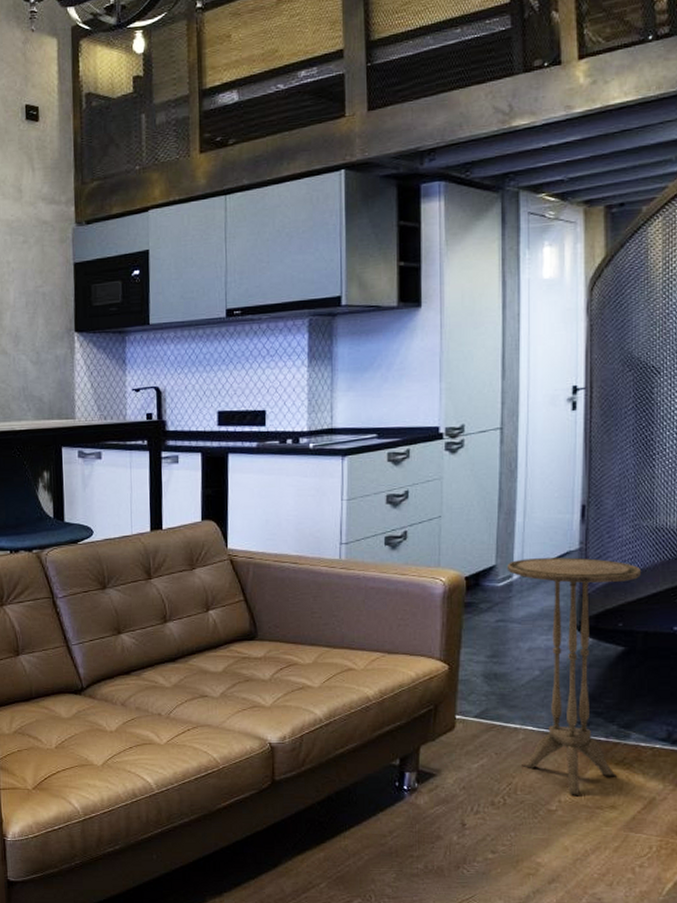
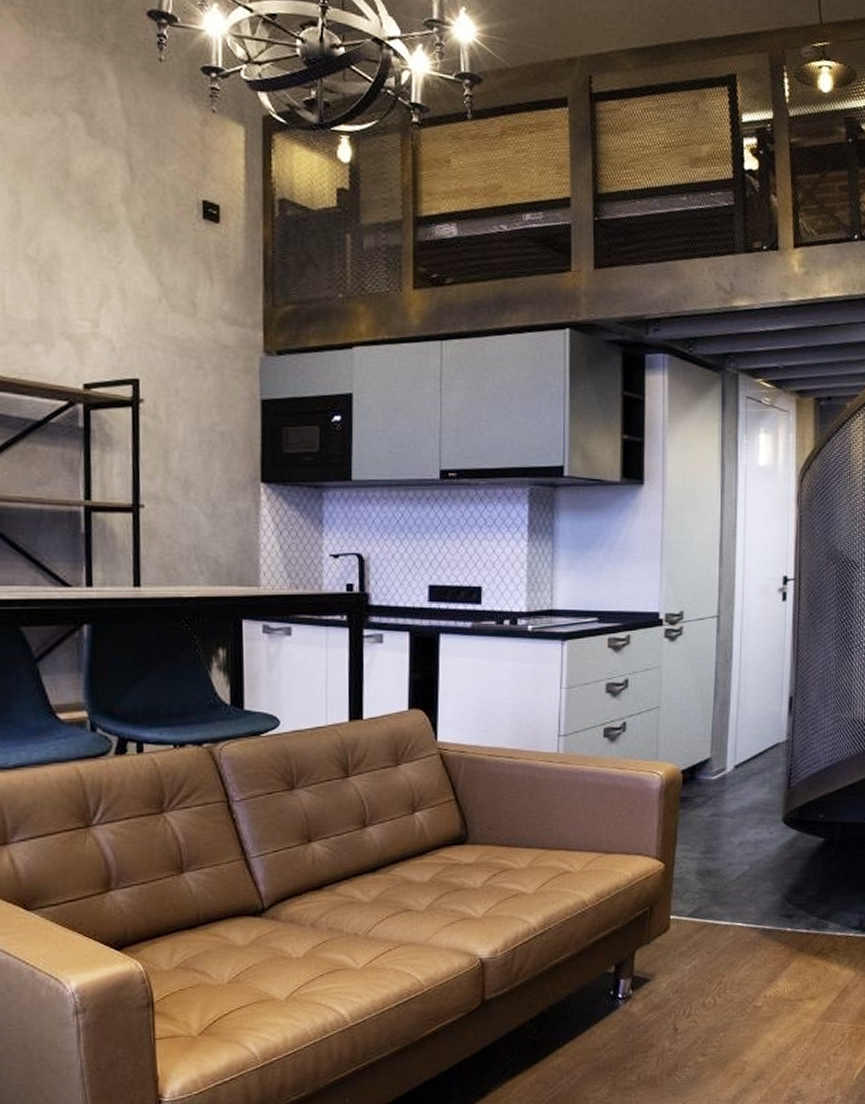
side table: present [506,557,642,795] -> none [721,749,841,990]

